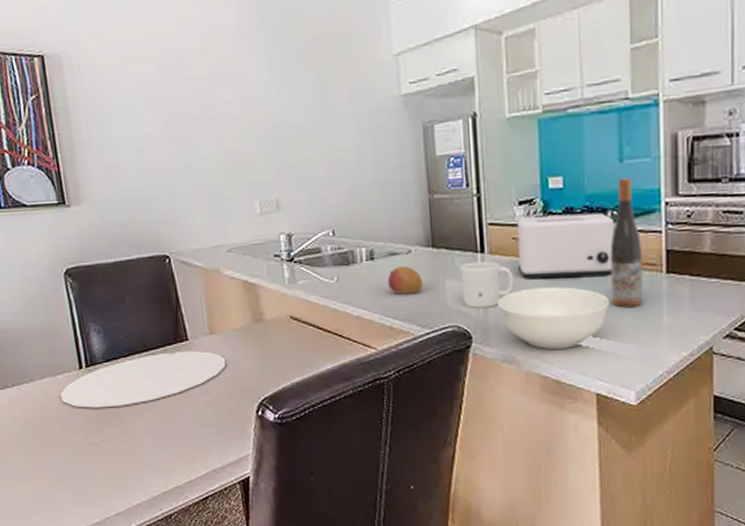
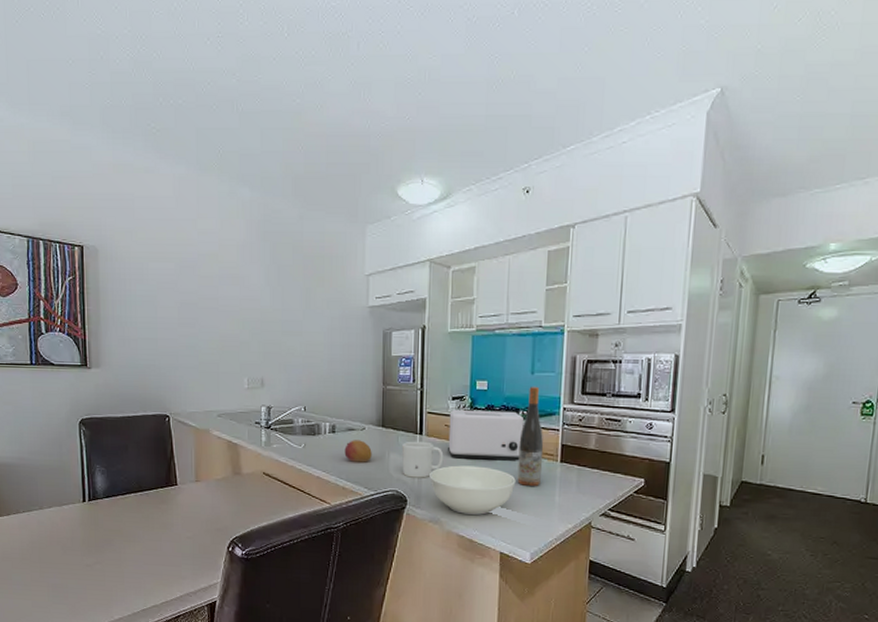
placemat: present [59,350,227,408] -> none [63,493,207,536]

